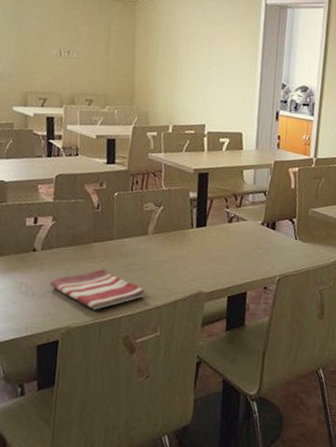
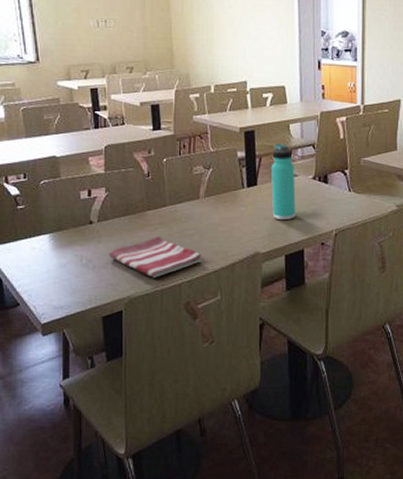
thermos bottle: none [219,187,245,263] -> present [271,143,296,221]

